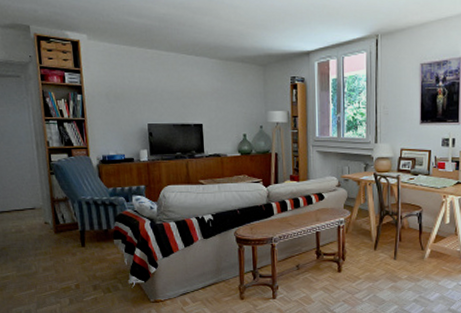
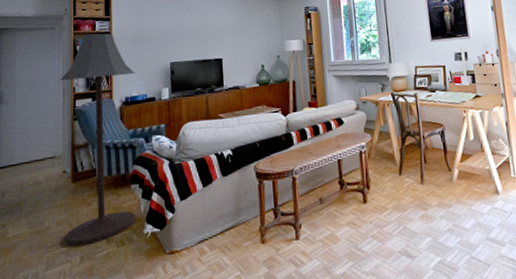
floor lamp: none [32,86,119,290] -> present [60,33,135,246]

